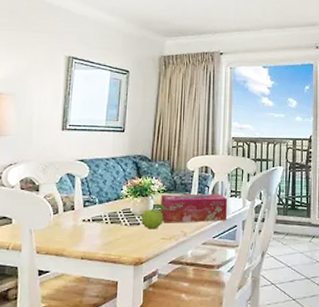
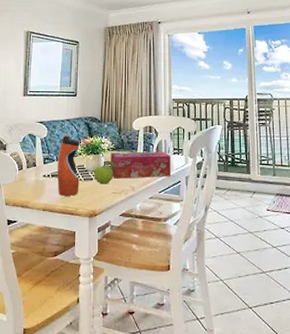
water bottle: none [99,173,127,242] -> present [57,133,80,196]

